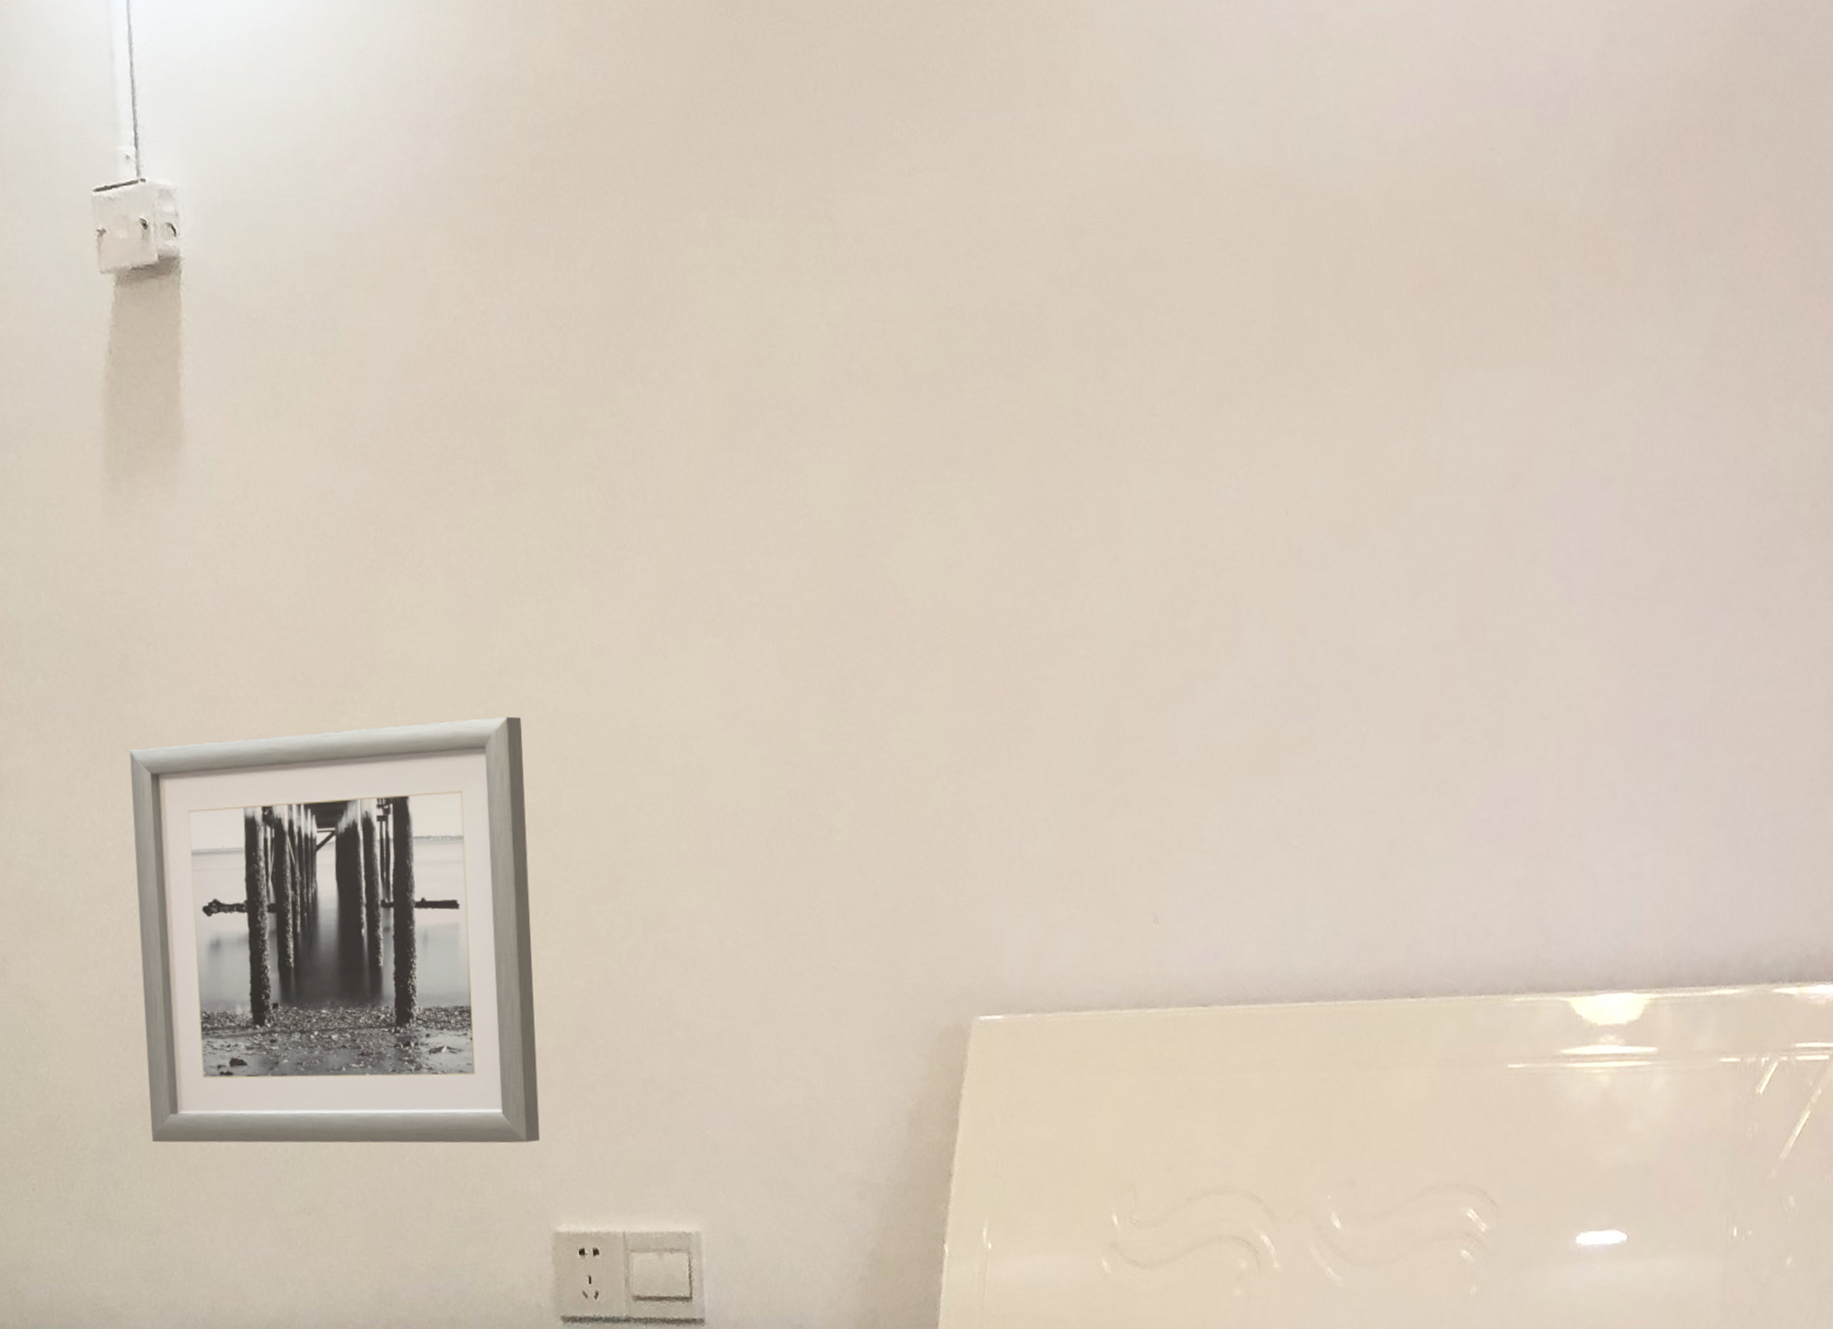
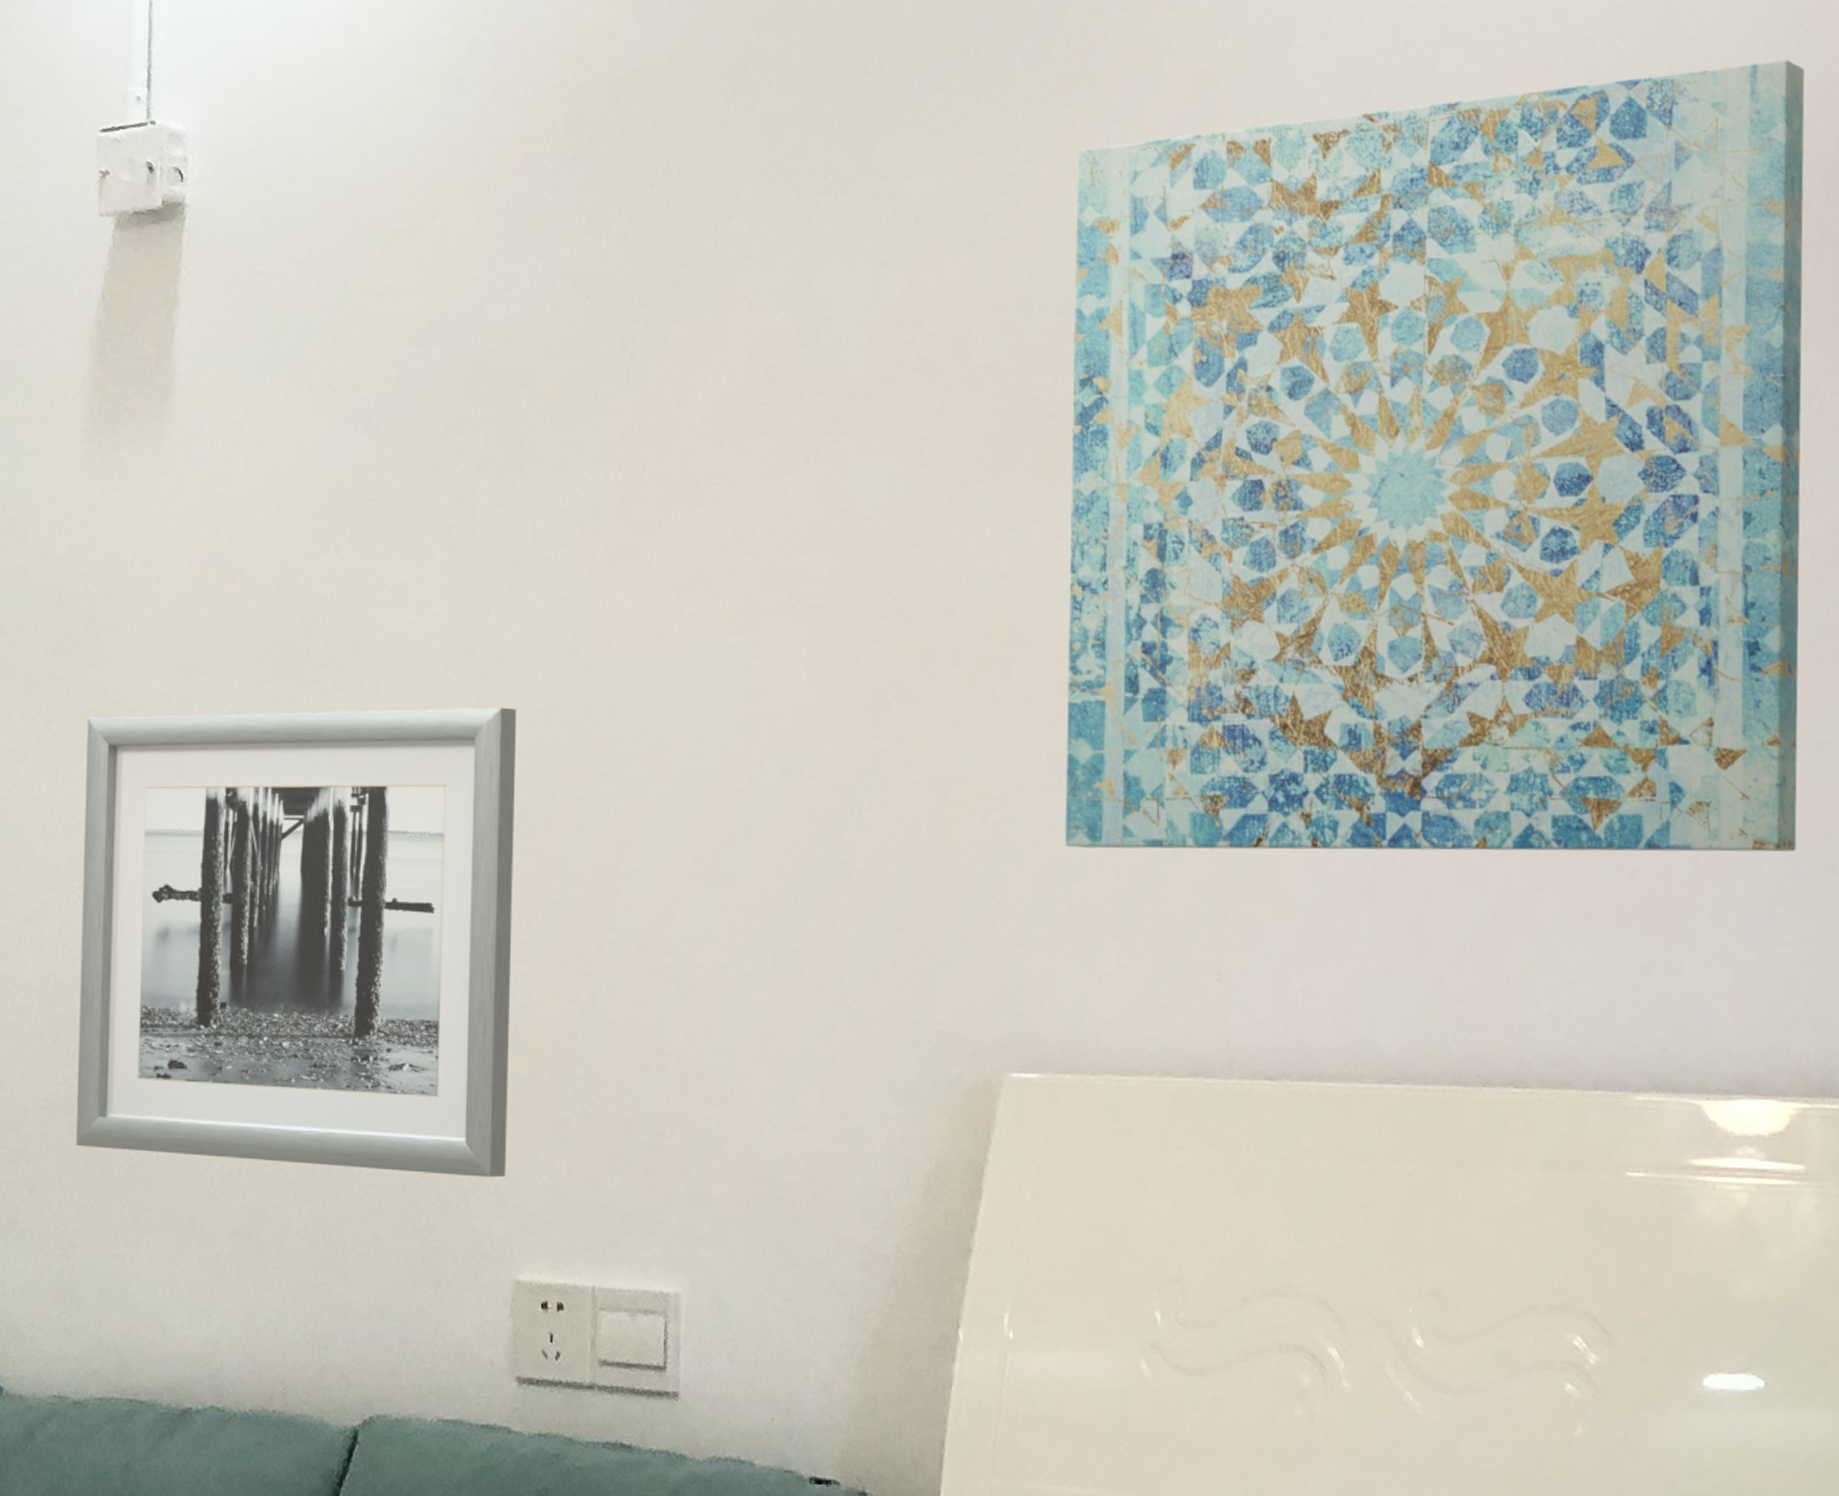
wall art: none [997,50,1645,811] -> present [1065,59,1805,852]

